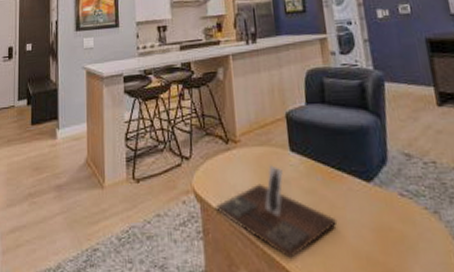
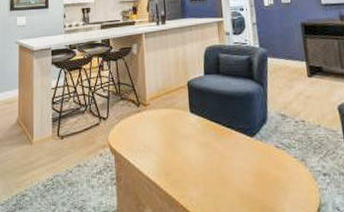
decorative tray: present [215,165,338,260] -> none [127,124,226,200]

